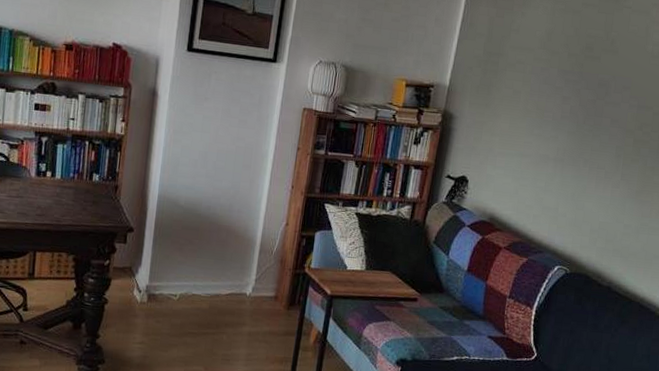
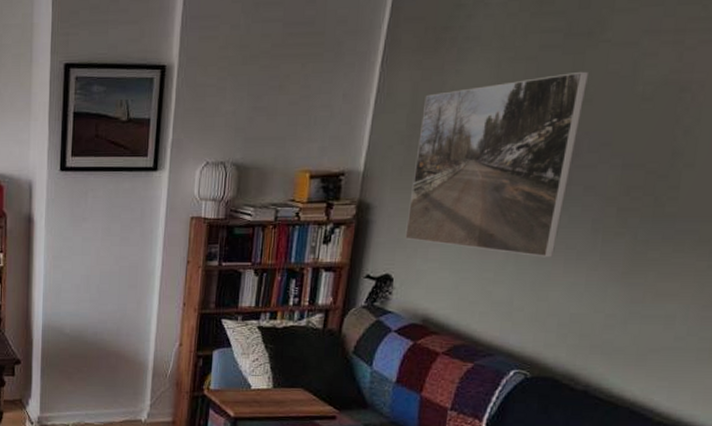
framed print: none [479,28,617,174] -> present [405,71,590,258]

